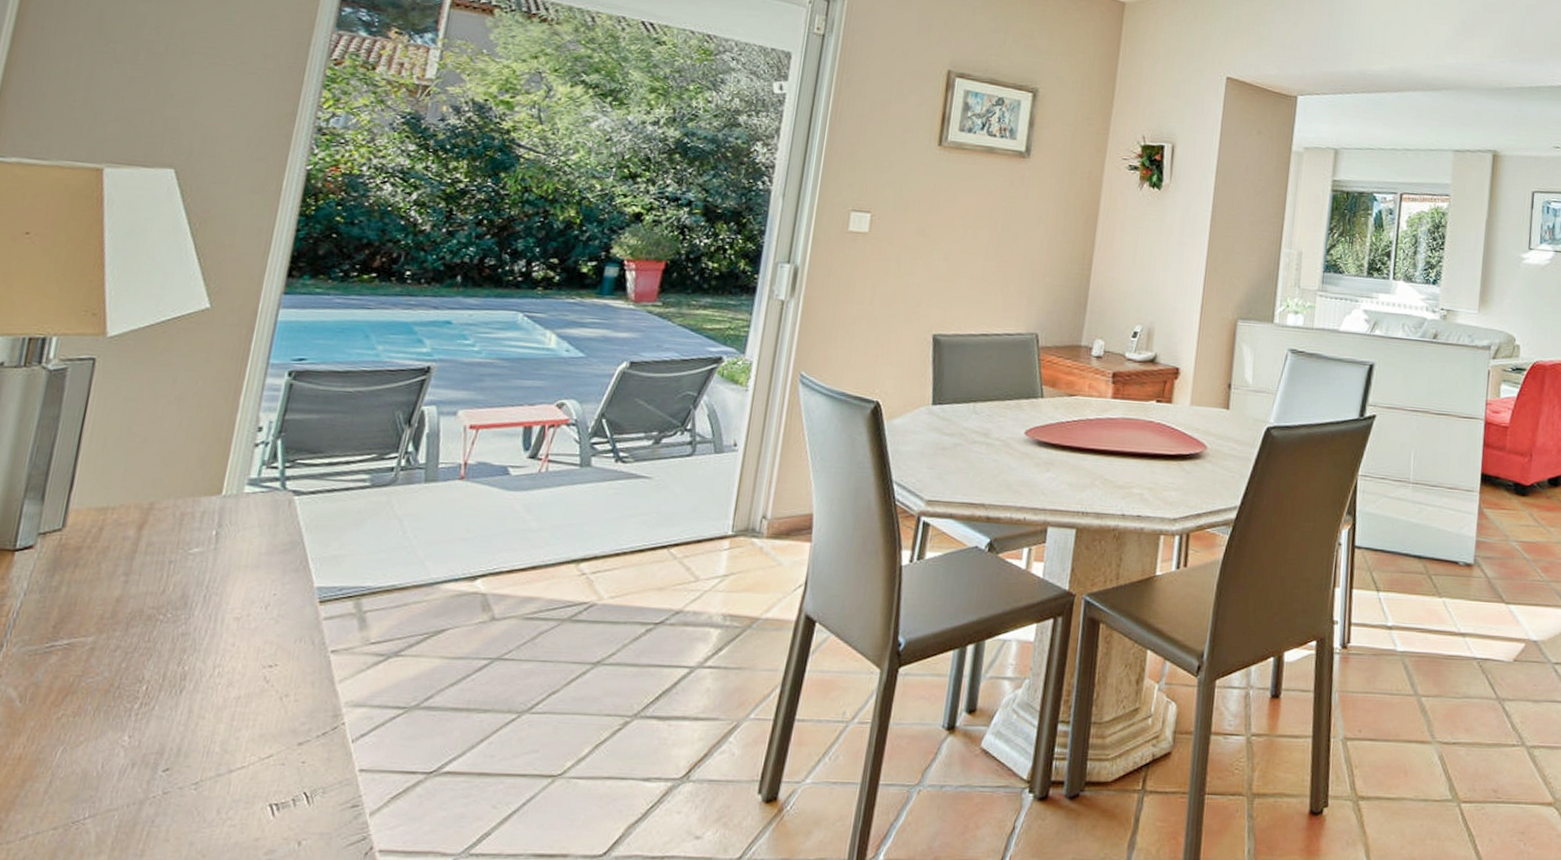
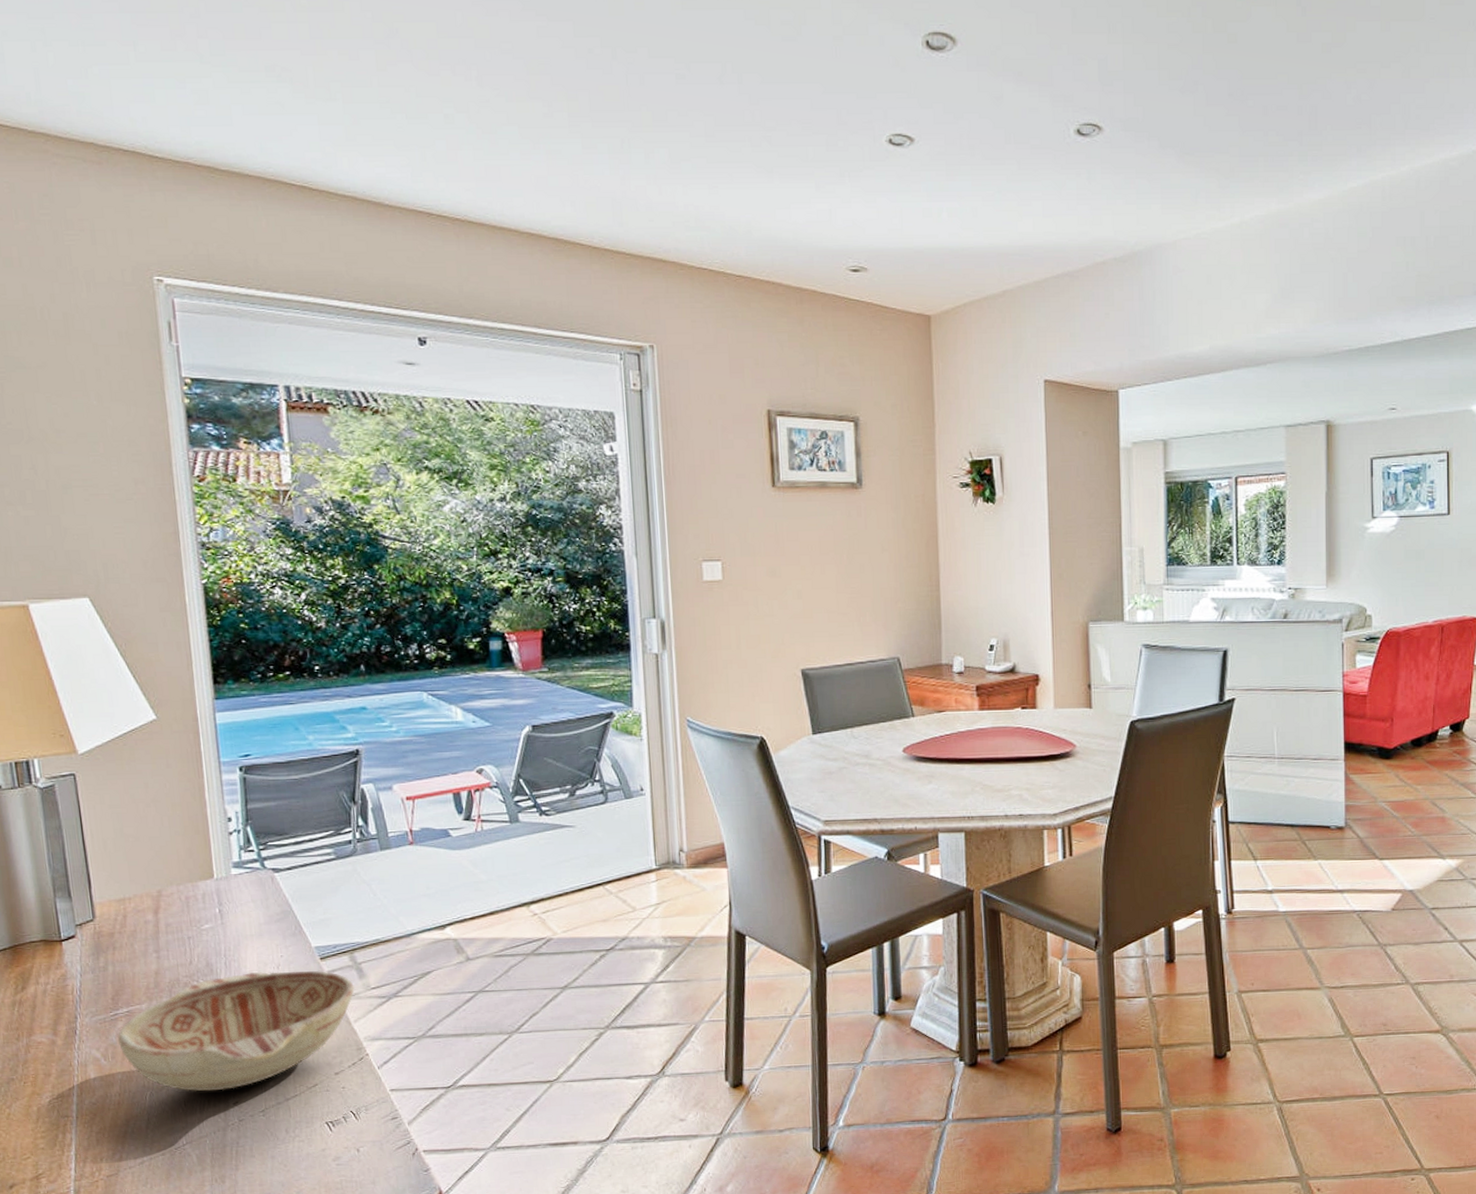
decorative bowl: none [44,610,351,754] -> present [117,970,355,1092]

